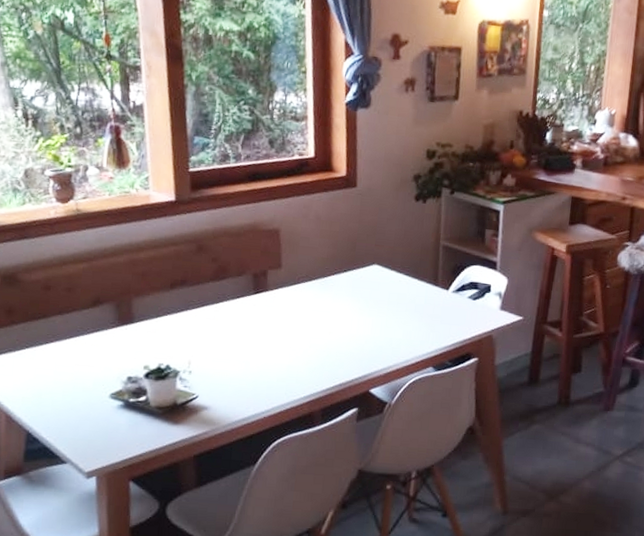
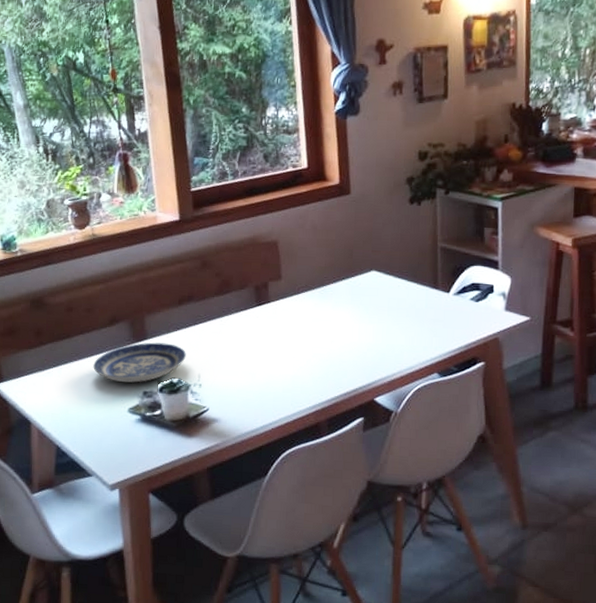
plate: none [72,326,176,368] -> present [93,342,186,383]

